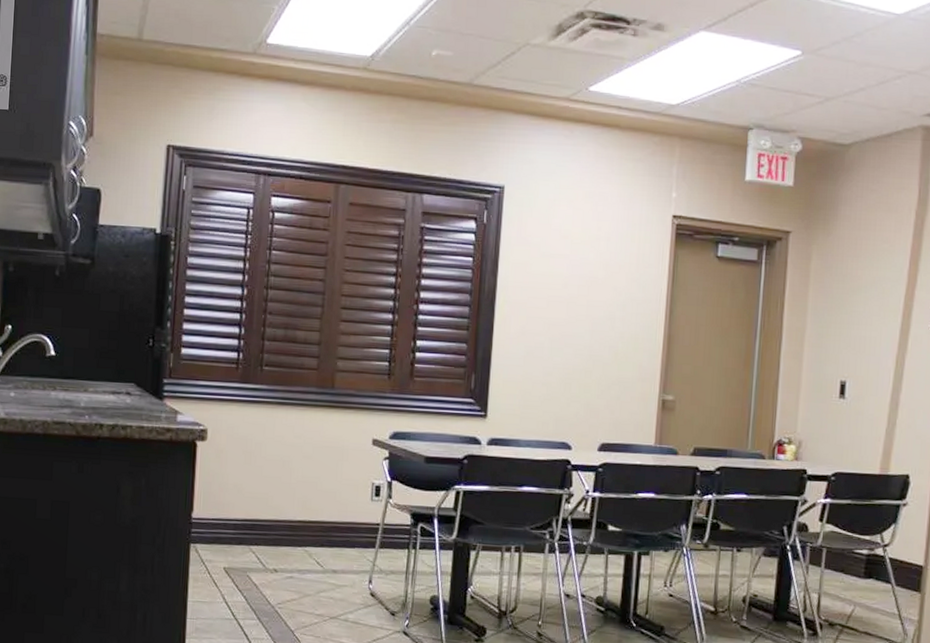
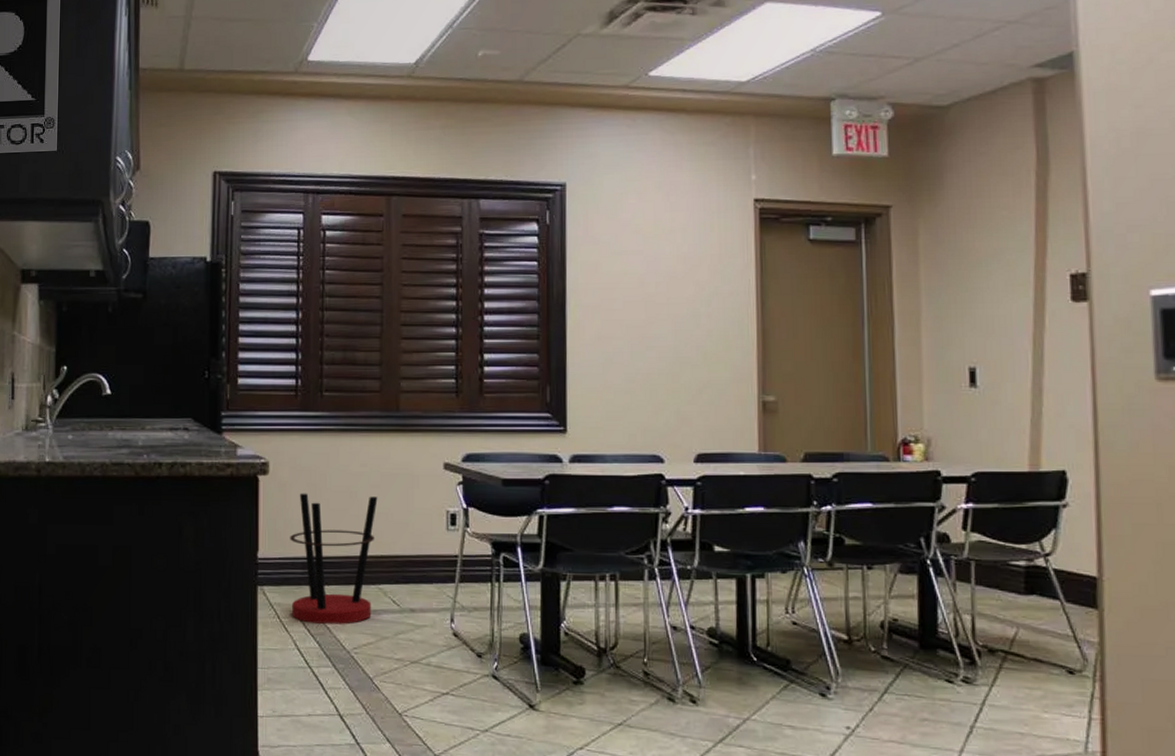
umbrella stand: none [222,459,309,582] -> present [290,493,378,624]

